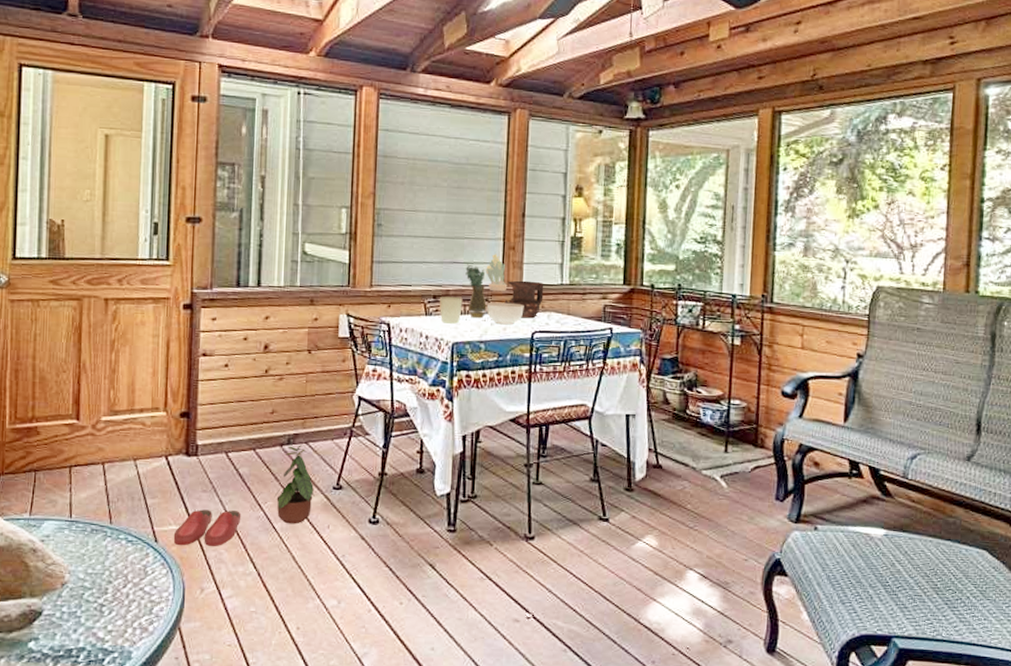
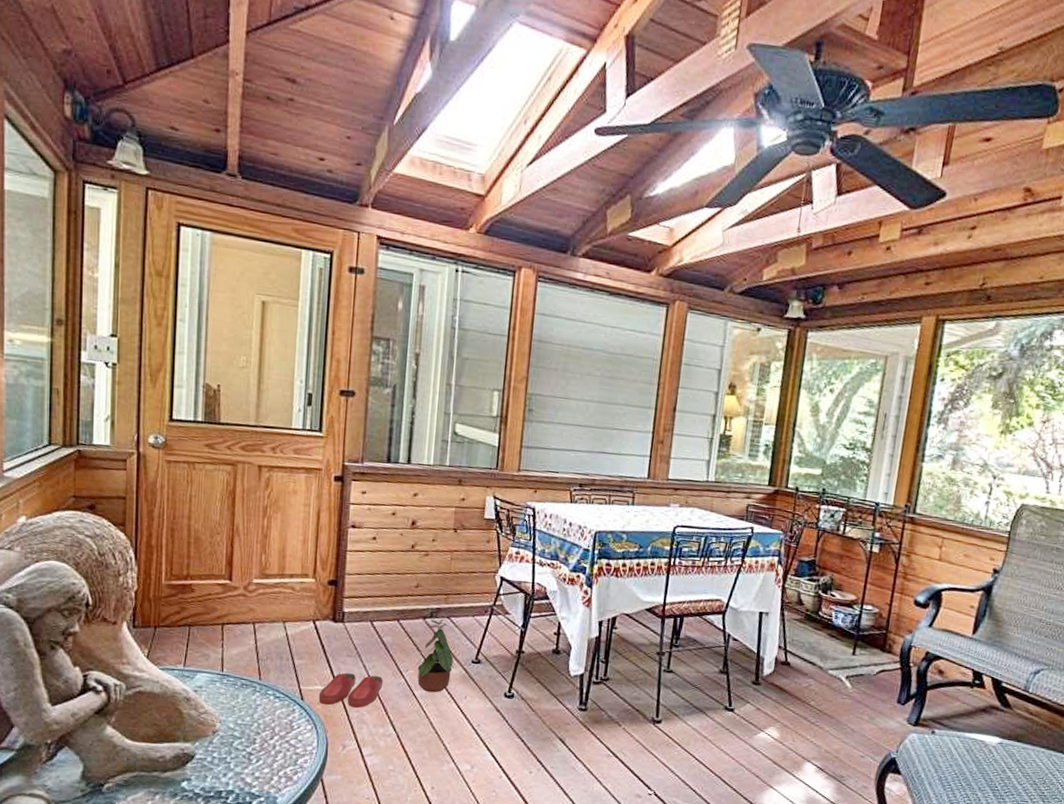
cup: present [439,297,463,324] -> none [584,485,608,513]
vase: present [465,264,487,319] -> none [612,455,632,510]
potted flower: present [486,254,508,292] -> none [633,446,654,485]
bowl: present [486,302,524,325] -> none [631,494,669,518]
pitcher: present [504,280,544,319] -> none [649,474,690,513]

